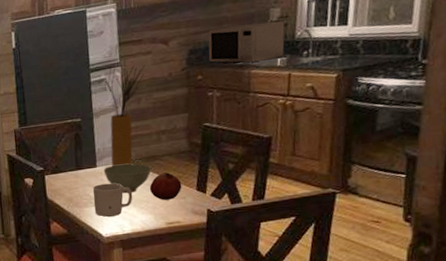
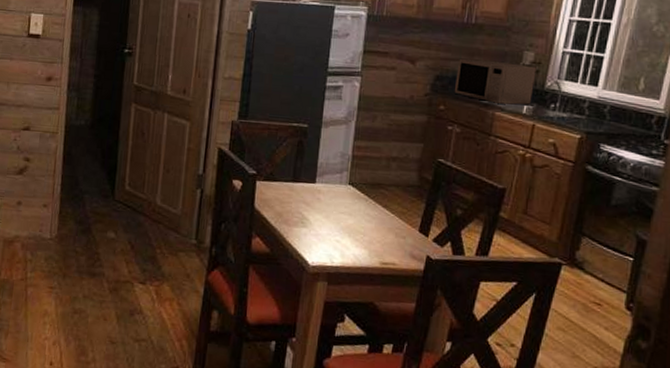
mug: present [92,183,133,217] -> none [304,203,350,243]
bowl: present [103,163,152,194] -> none [322,184,376,221]
vase: present [104,59,146,166] -> none [332,70,388,189]
fruit: present [149,172,182,200] -> none [368,205,404,237]

